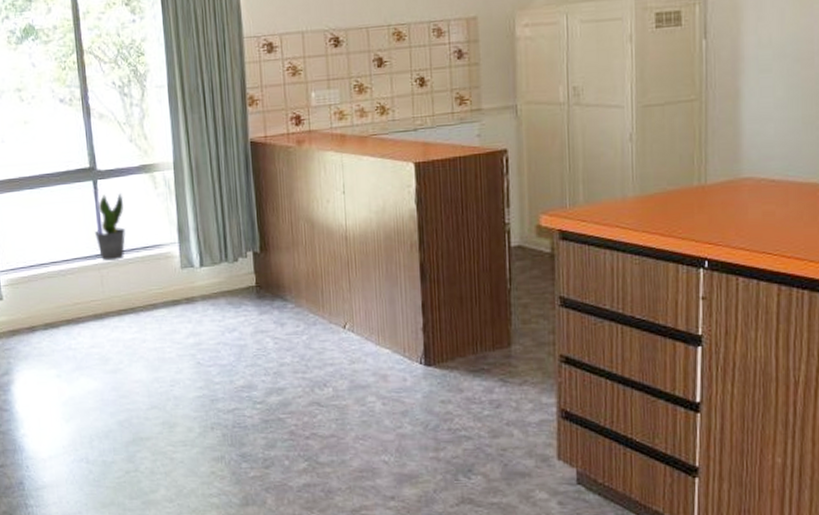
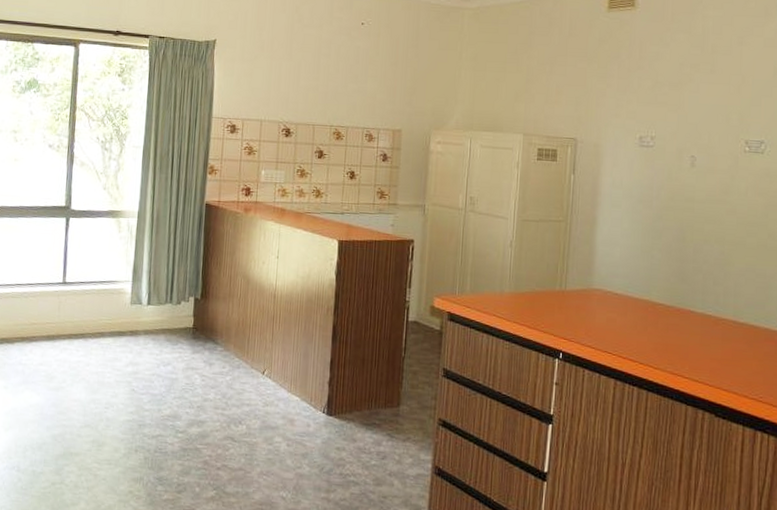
potted plant: present [95,193,126,261] -> none [60,231,90,290]

